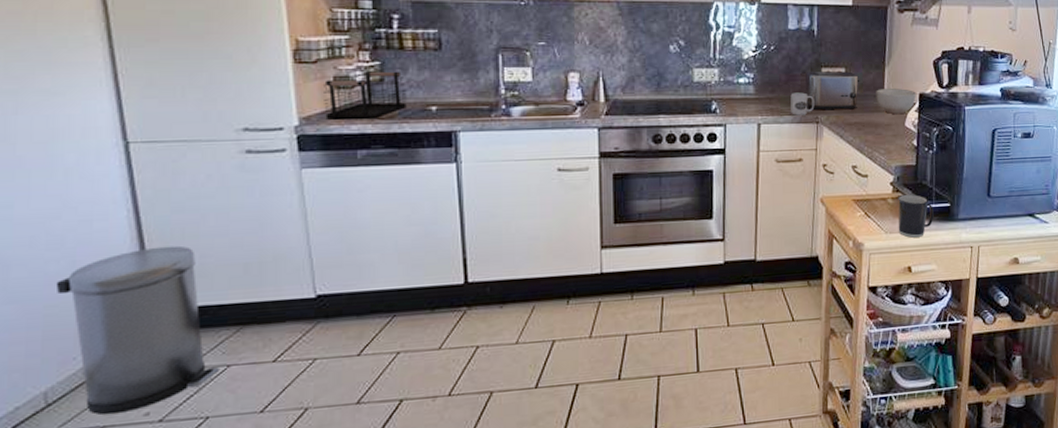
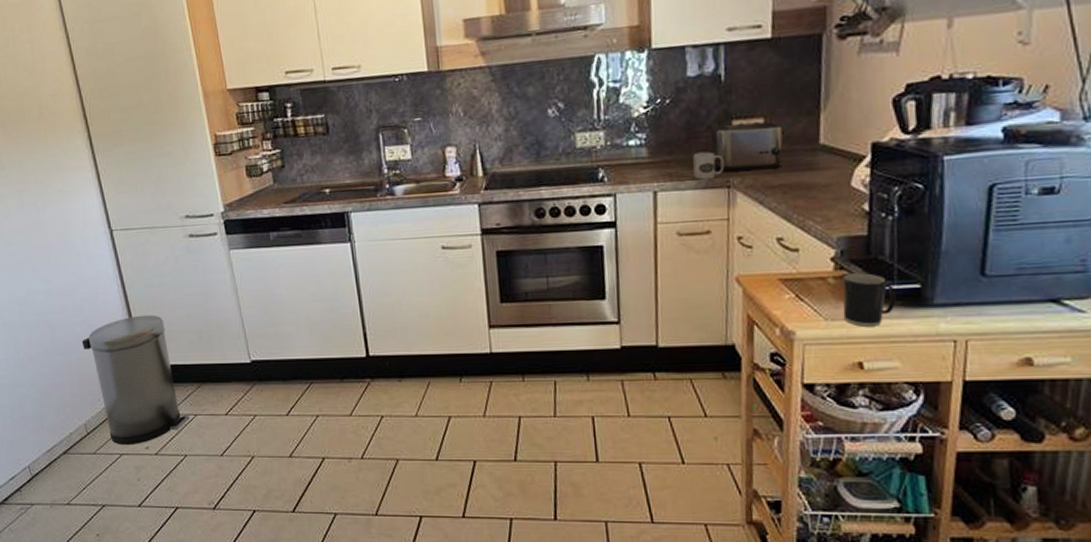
dish rack: present [322,71,407,120] -> none [238,157,305,205]
bowl: present [876,88,917,115] -> none [808,138,868,172]

